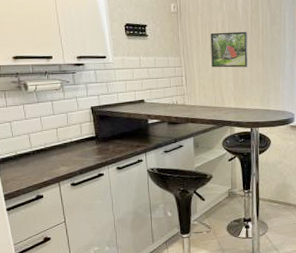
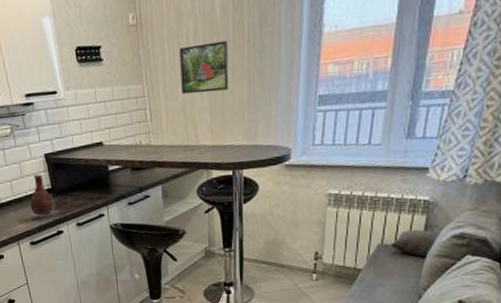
vase: none [74,124,96,160] -> present [30,174,54,216]

